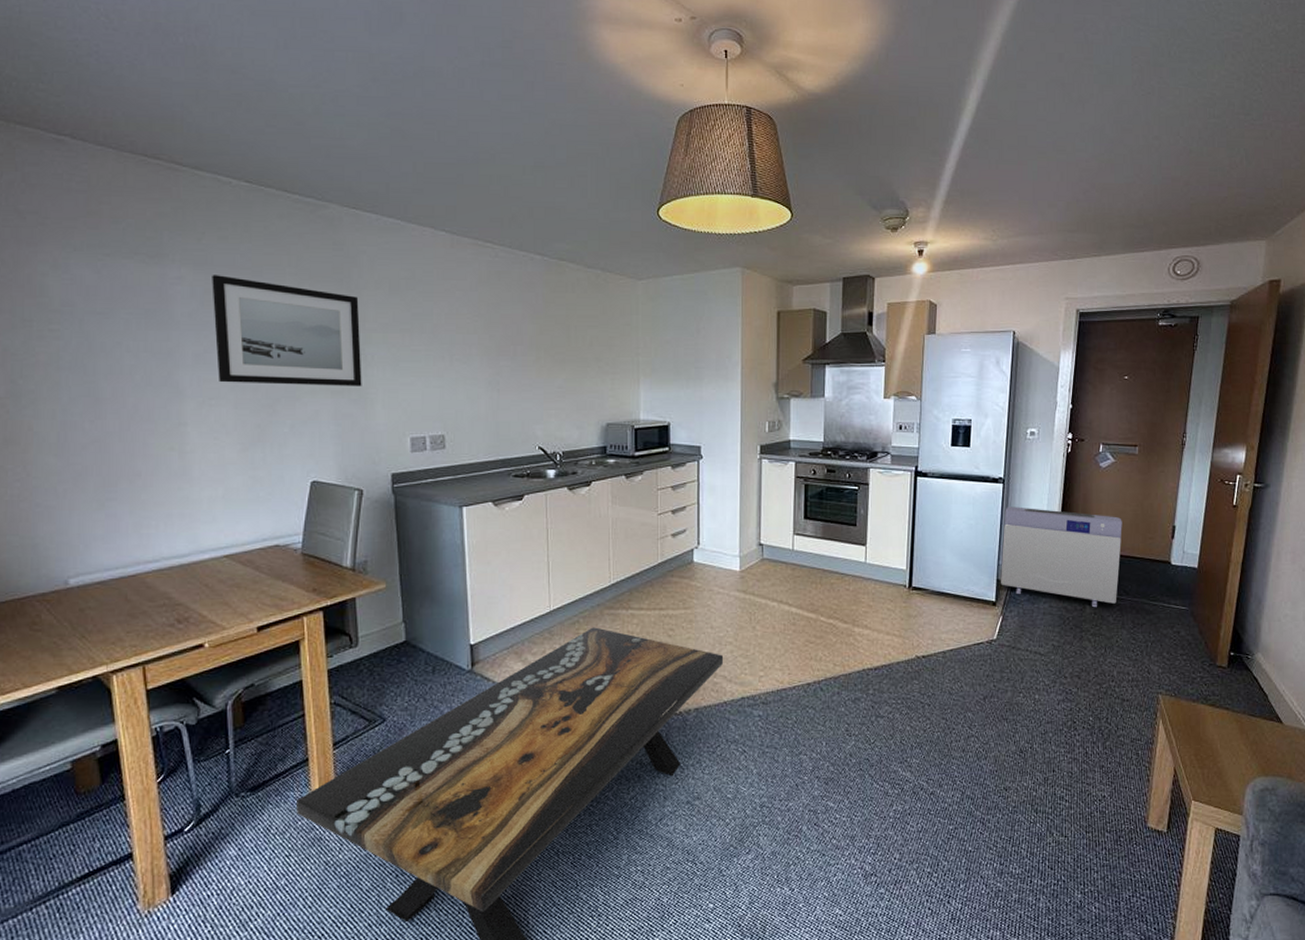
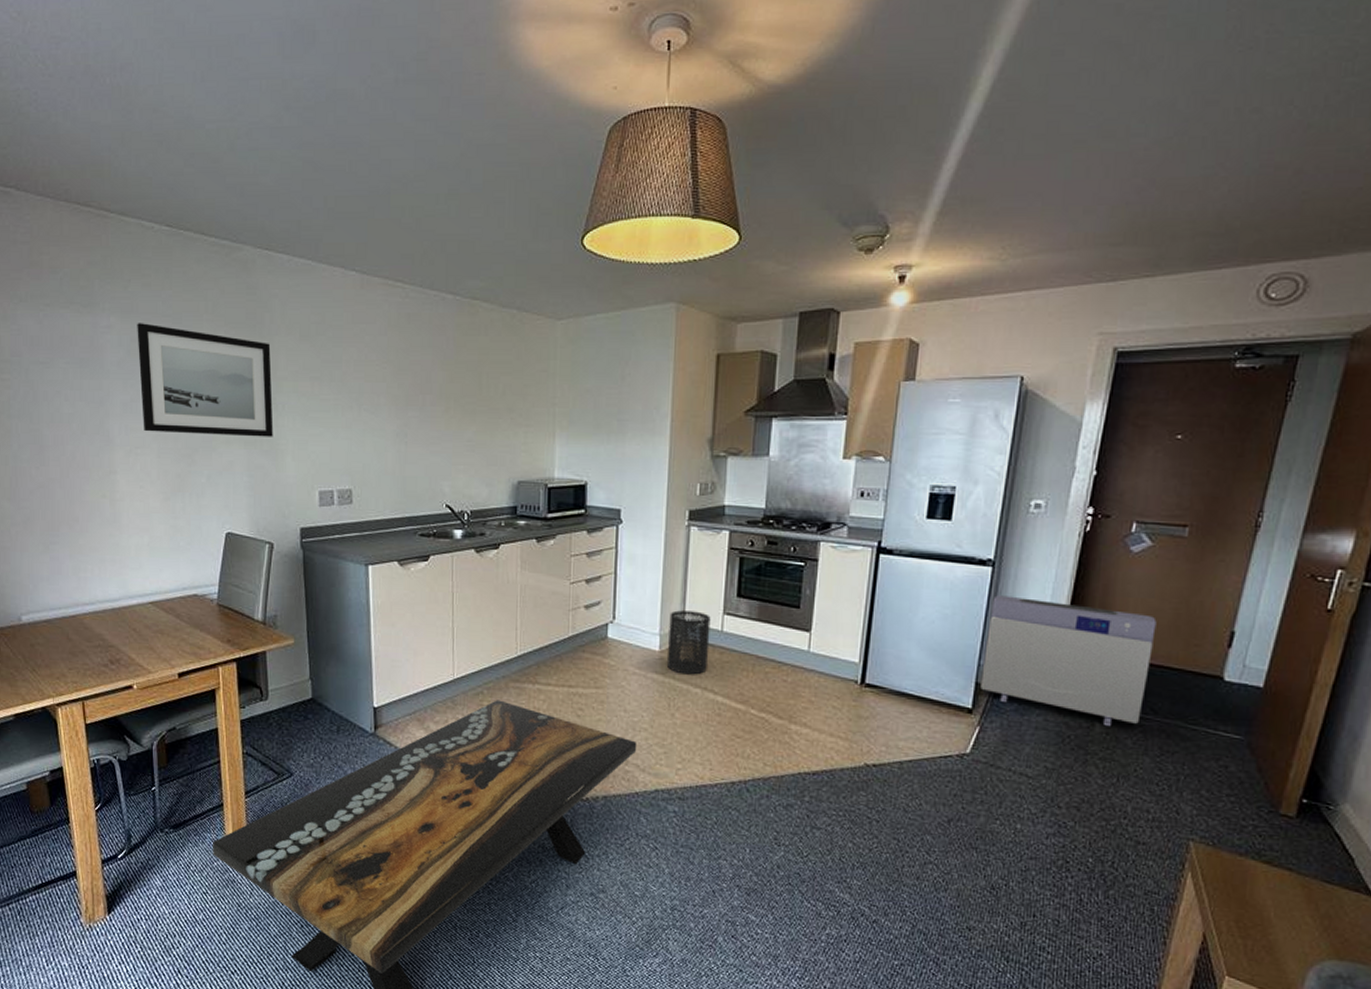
trash can: none [746,533,783,590] -> present [666,610,711,675]

